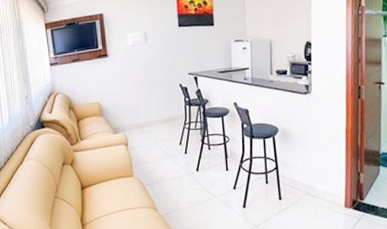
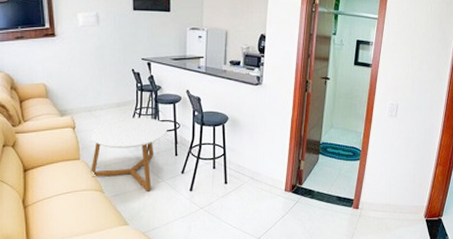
coffee table: none [143,131,217,209] -> present [90,117,168,192]

